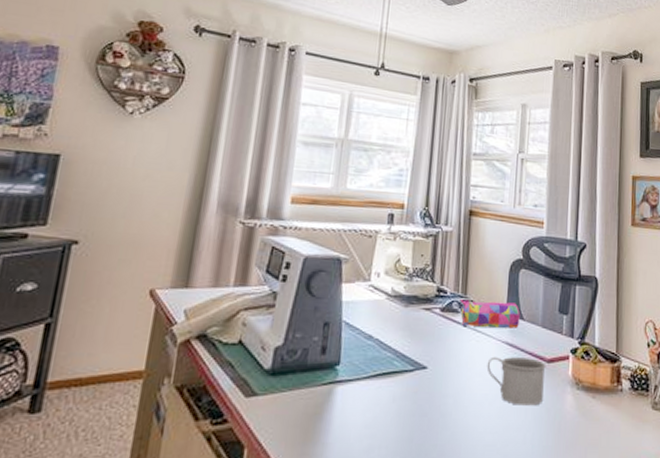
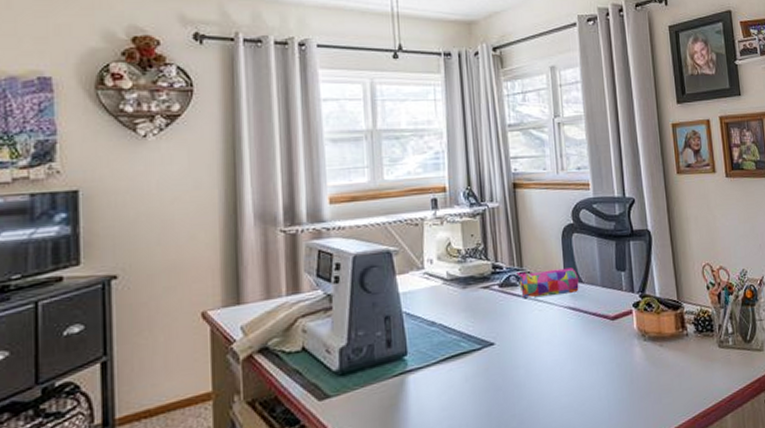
mug: present [486,356,546,406] -> none [552,318,612,365]

